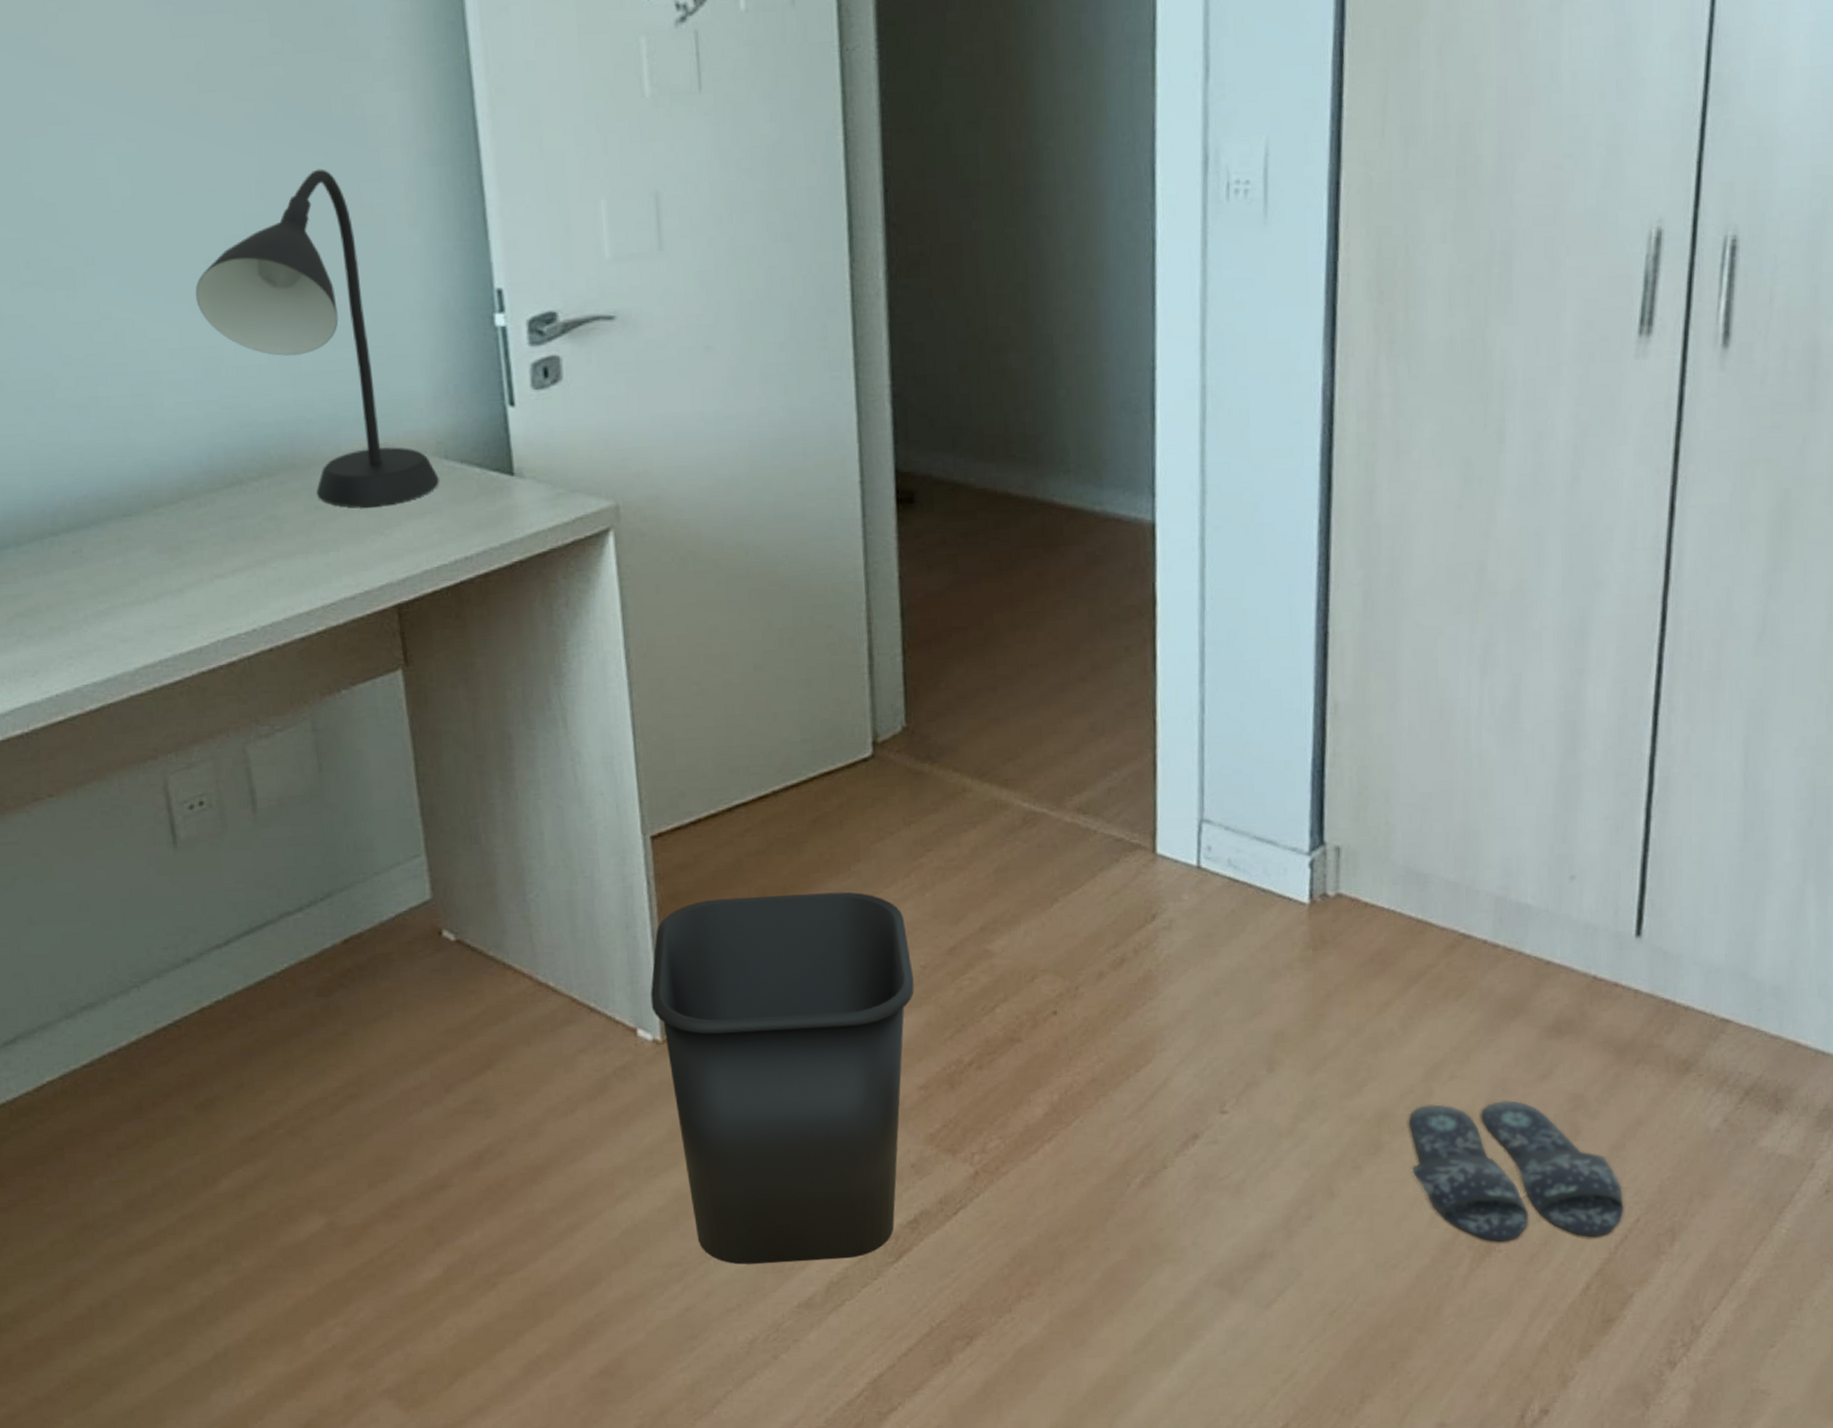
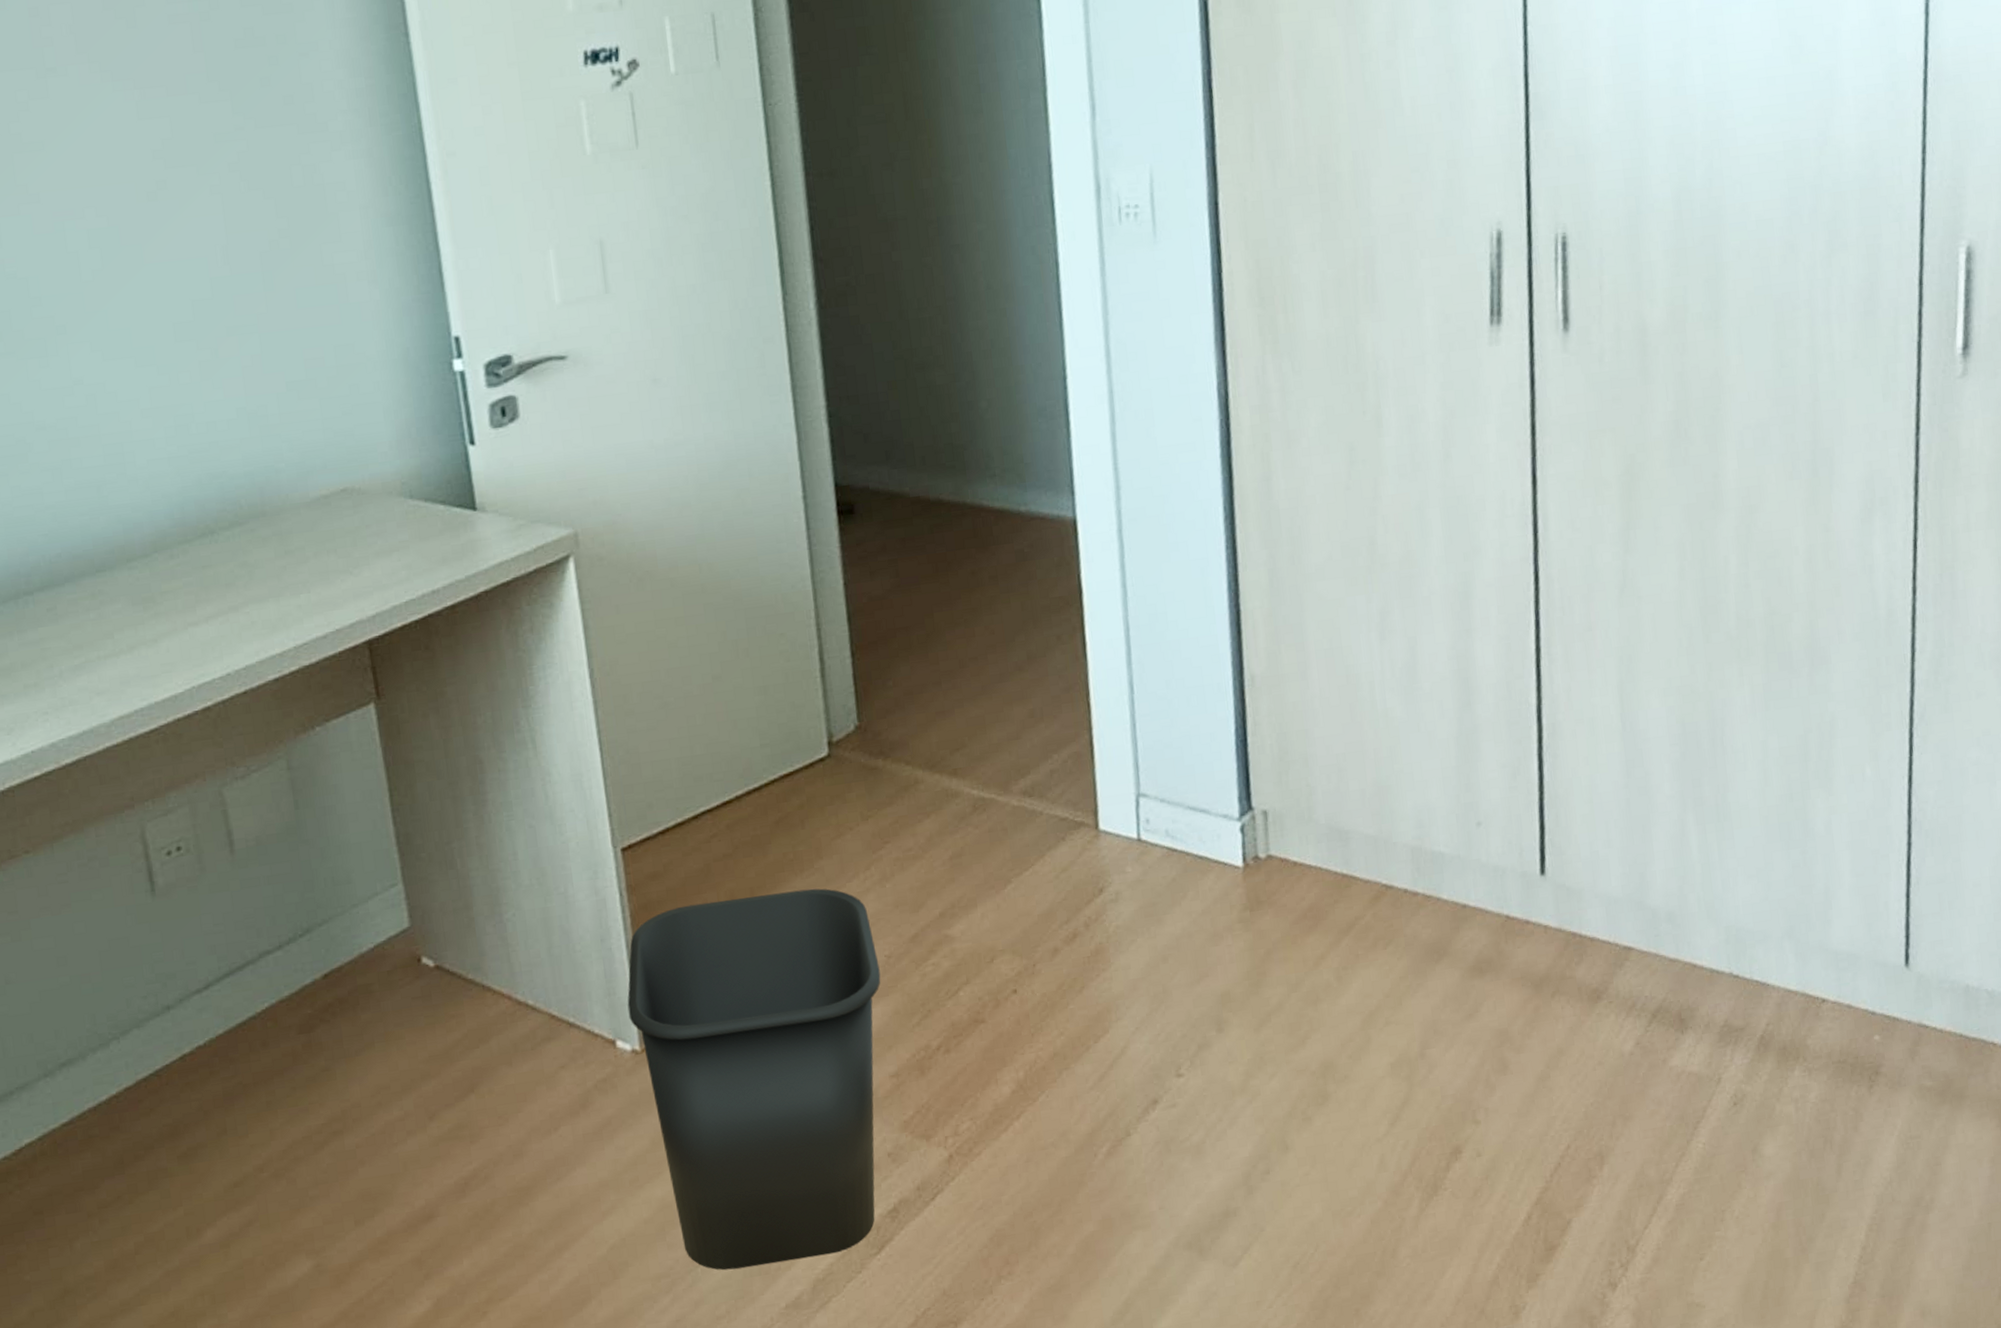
desk lamp: present [195,169,439,508] -> none [164,233,405,550]
slippers: present [1408,1100,1624,1243] -> none [1351,1040,1555,1181]

